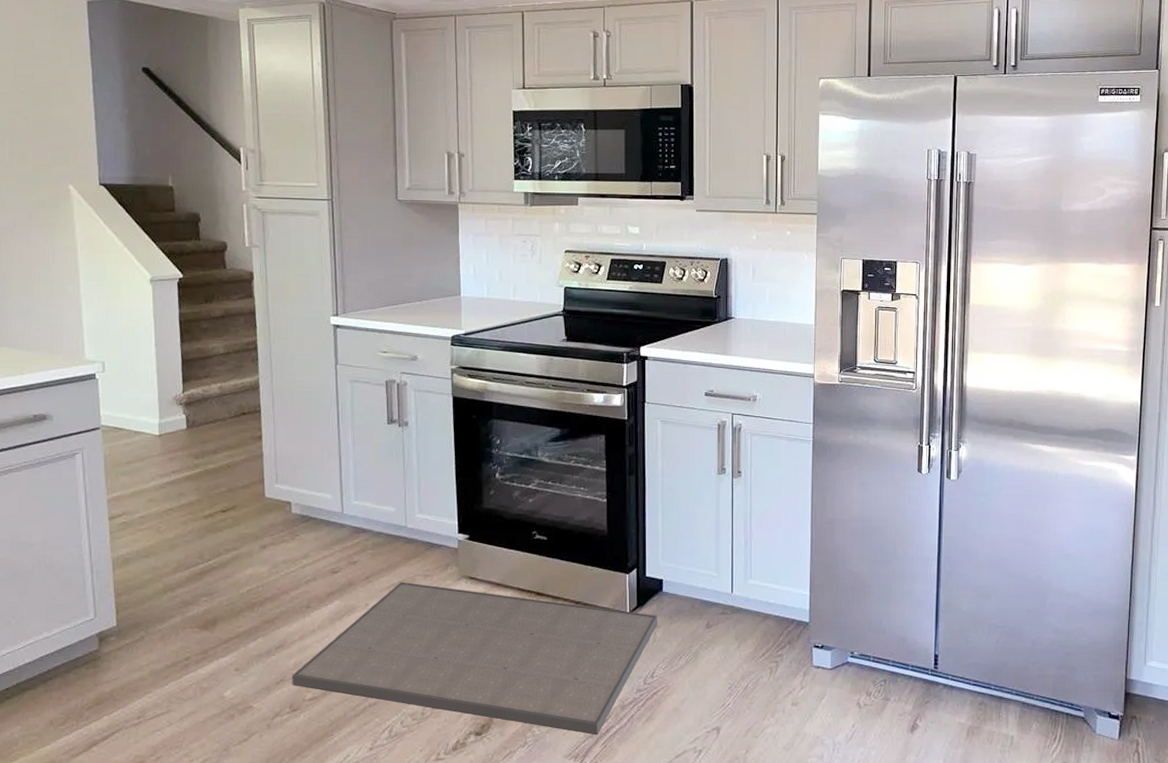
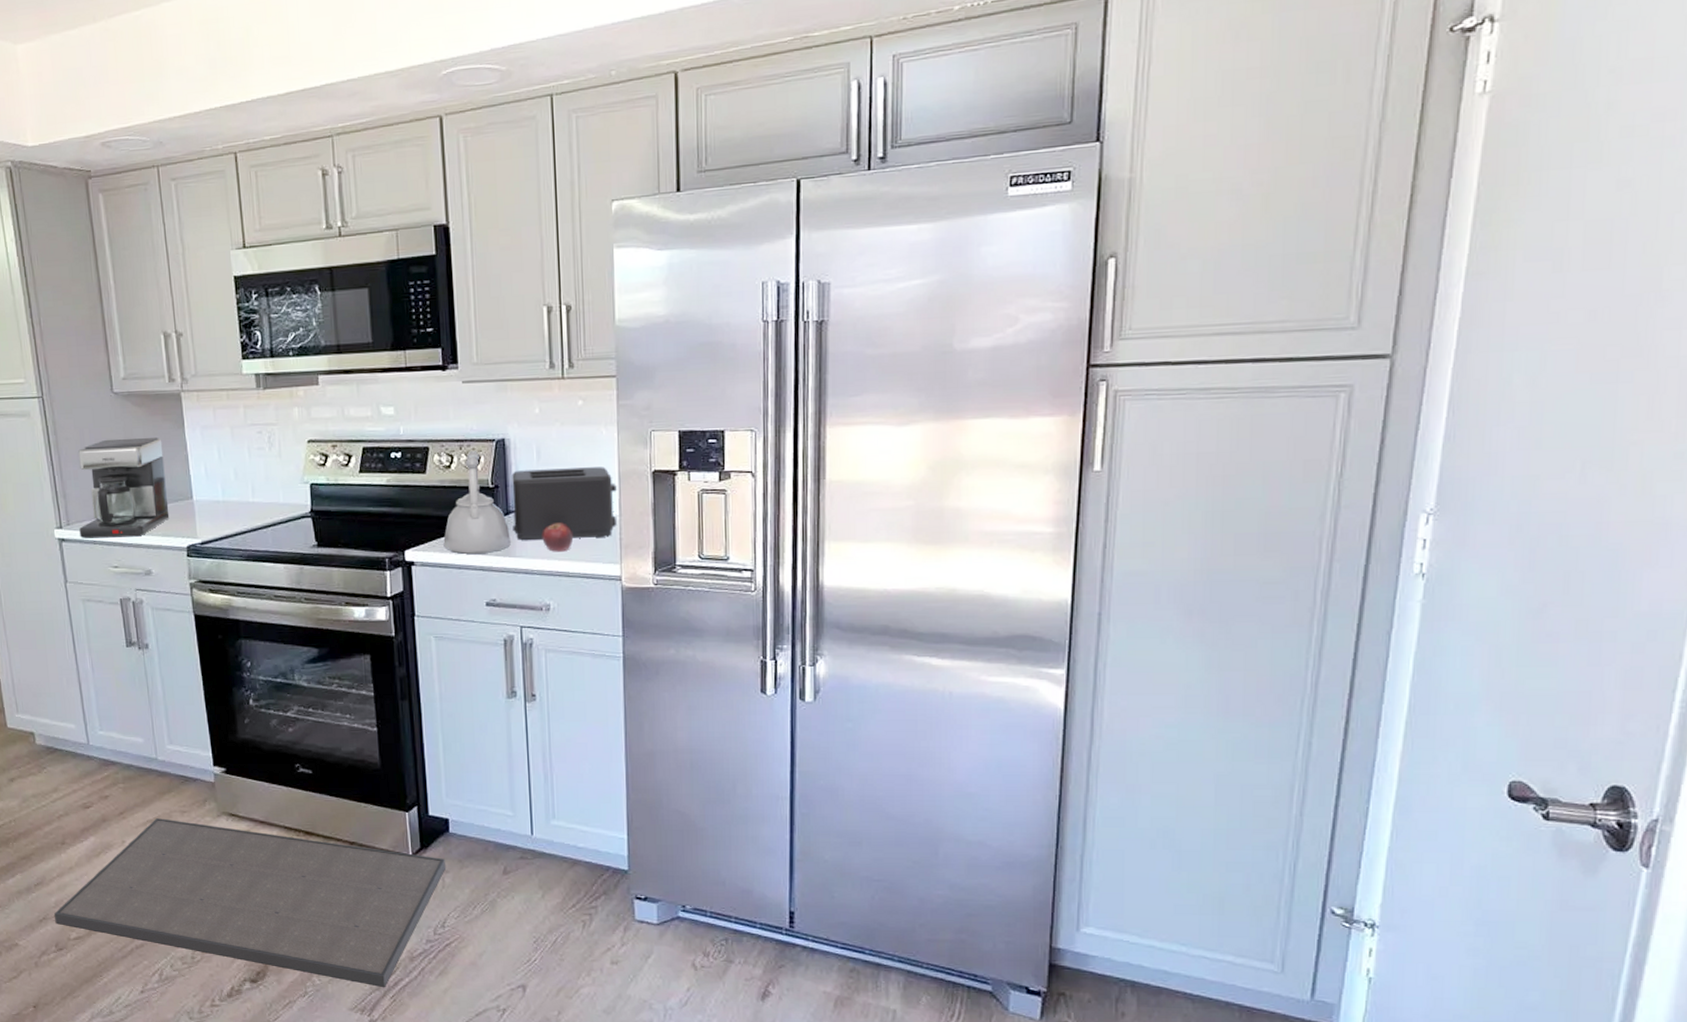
coffee maker: none [354,240,438,326] -> present [78,438,170,538]
kettle: none [673,267,728,351] -> present [443,451,511,554]
toaster: none [730,285,813,342] -> present [512,467,617,540]
fruit: none [753,329,778,353] -> present [542,522,574,552]

